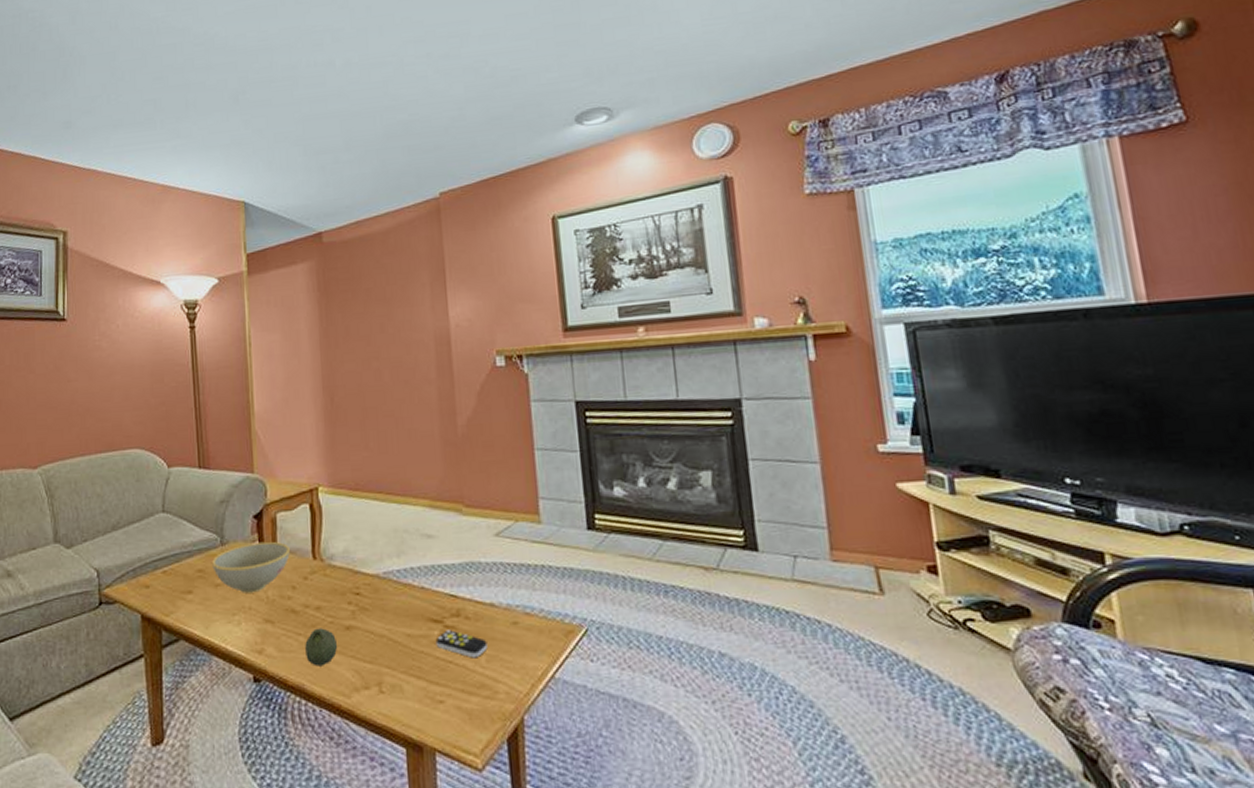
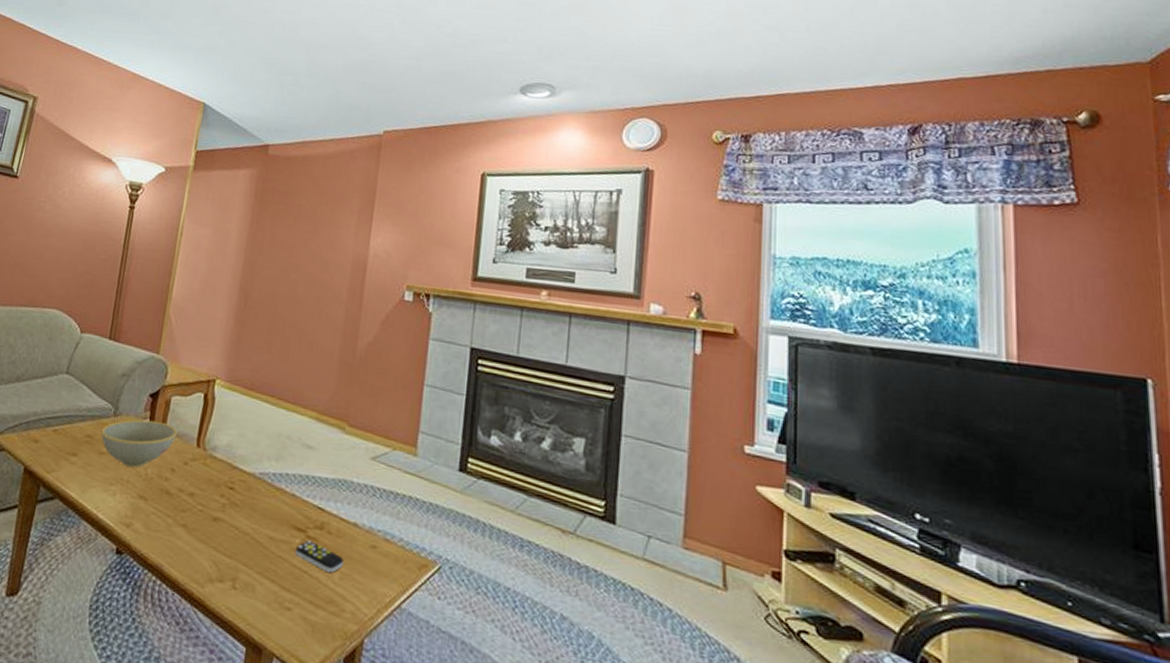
fruit: present [305,628,338,667] -> none [170,513,203,552]

